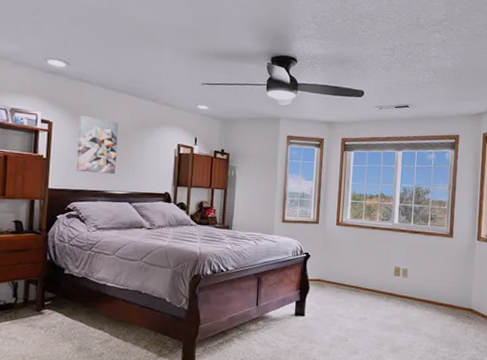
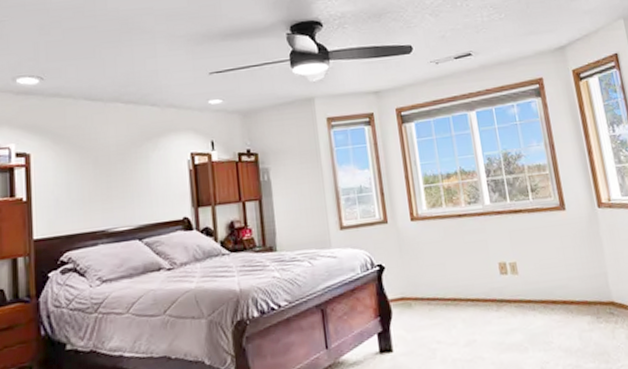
wall art: present [76,116,118,175] -> none [63,138,116,211]

